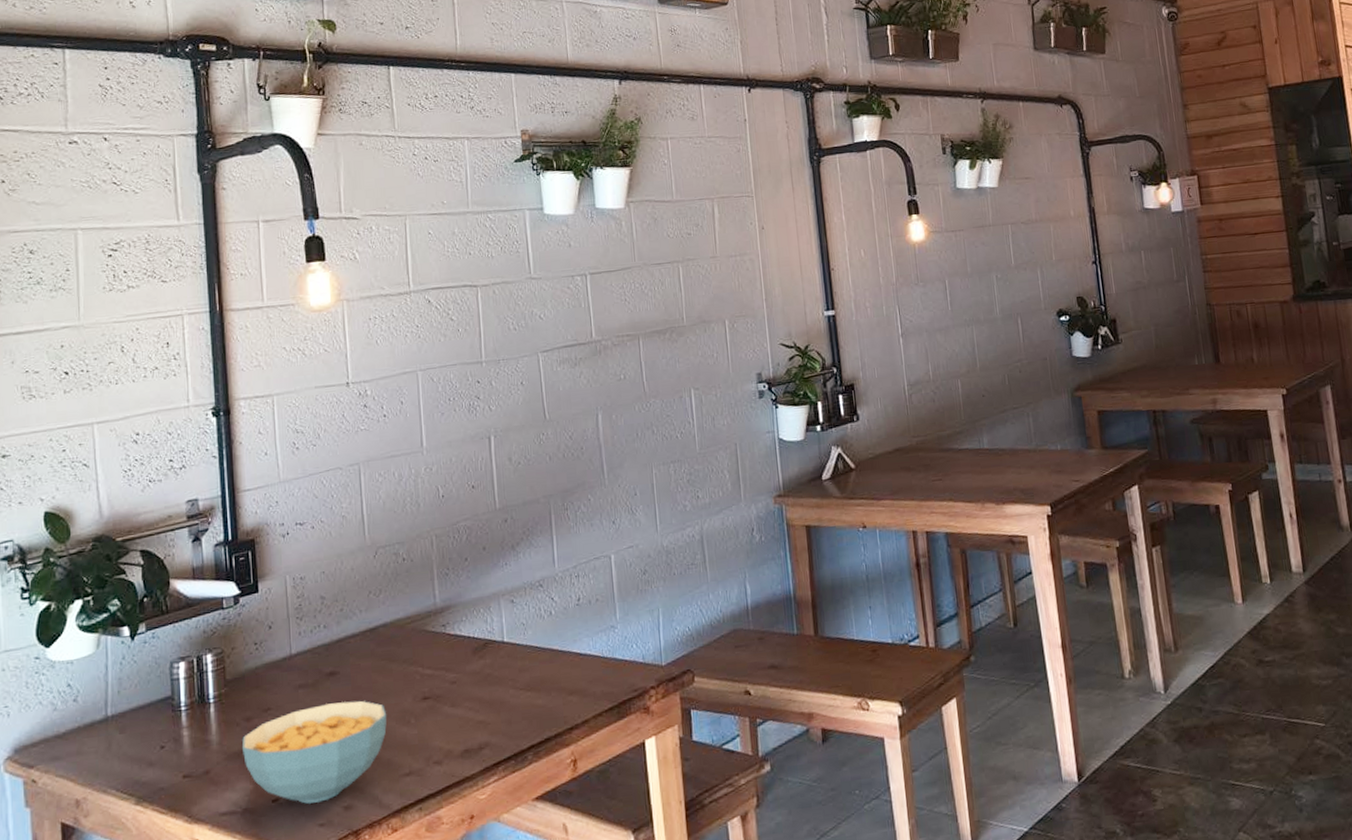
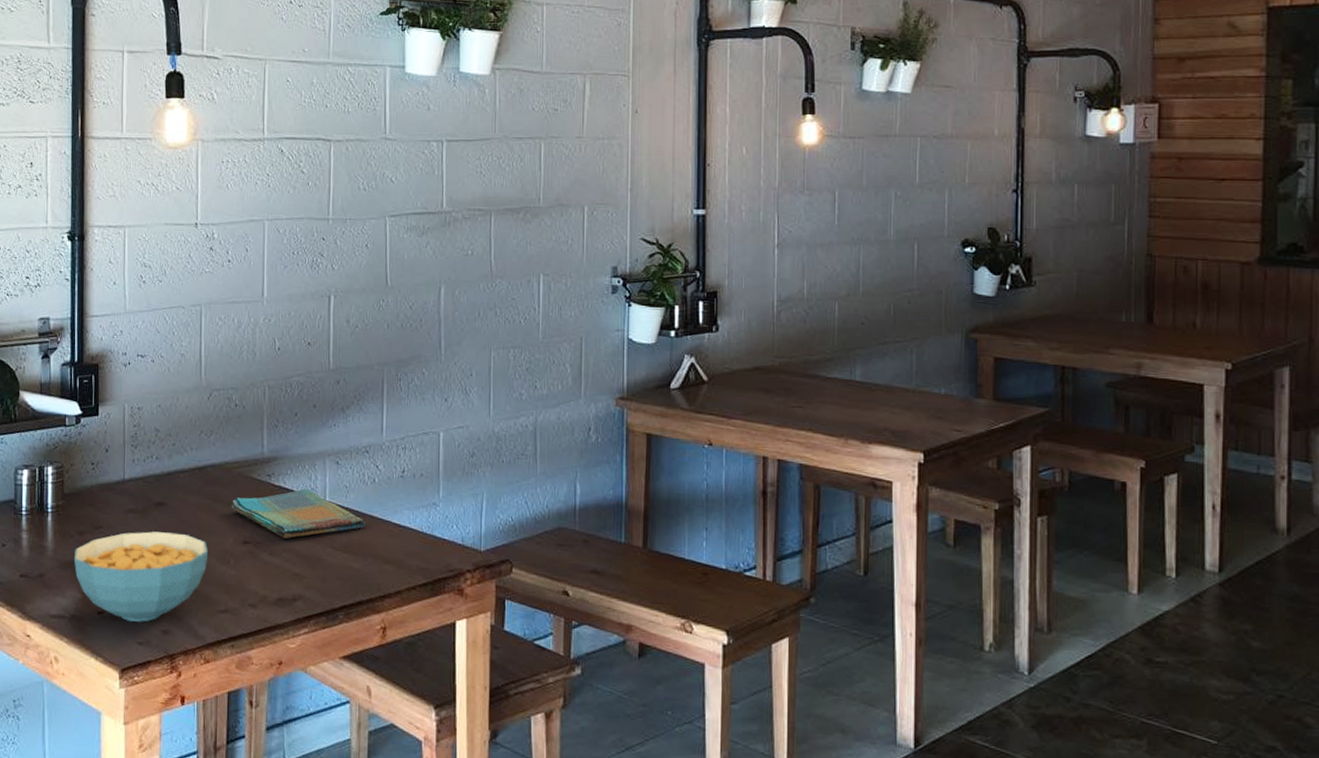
dish towel: none [407,632,547,687] -> present [231,488,366,538]

